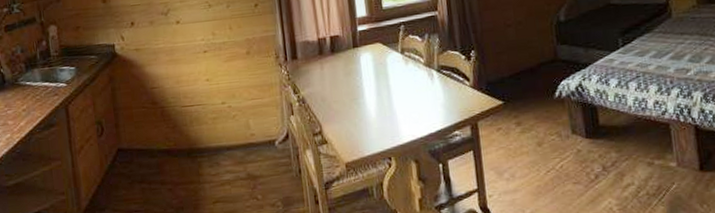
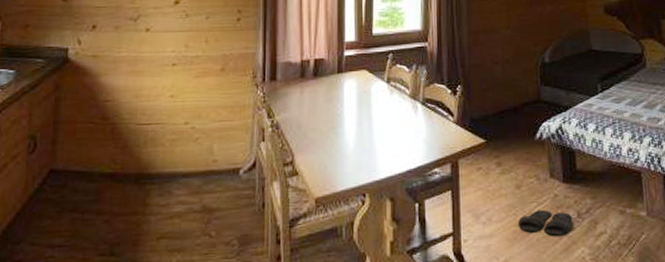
slippers: none [542,164,599,190] -> present [519,209,574,237]

